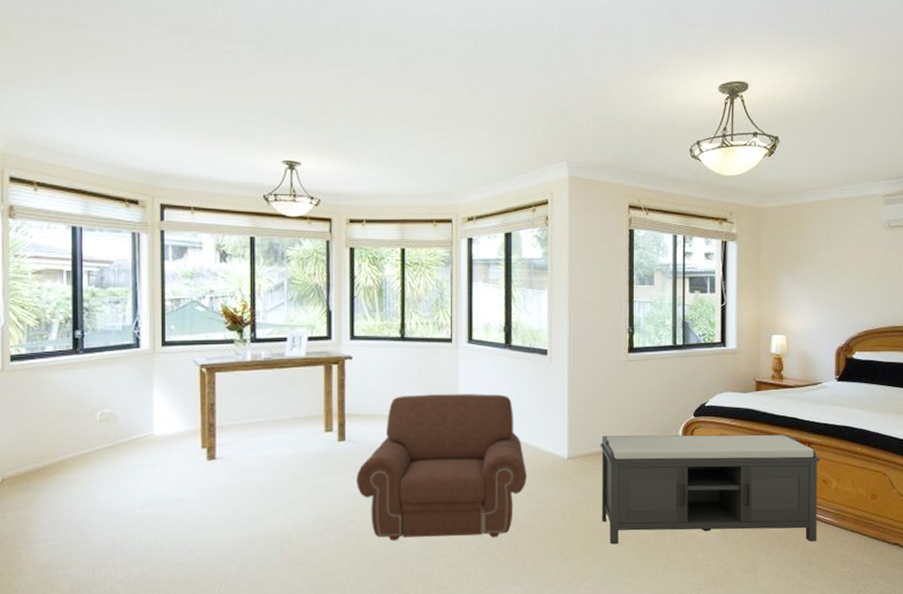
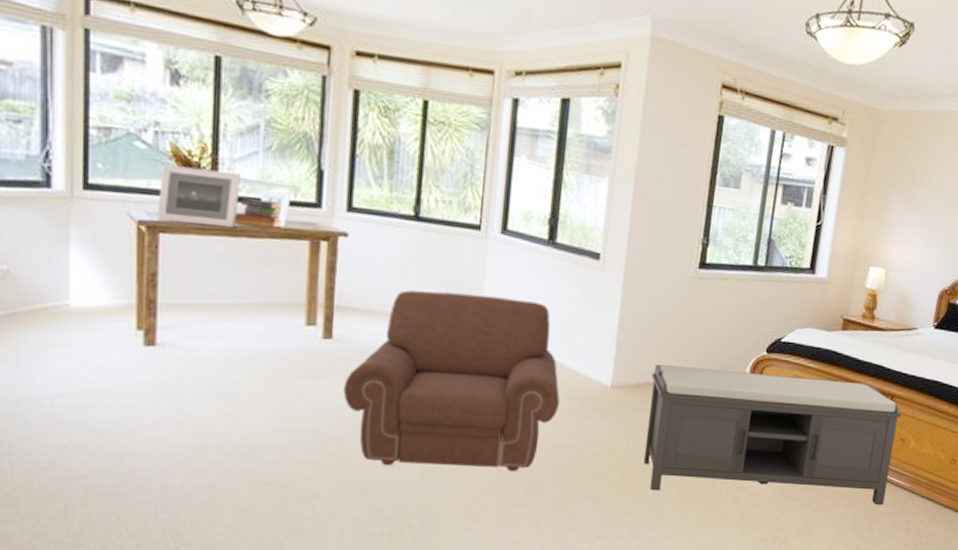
picture frame: none [213,320,272,363] -> present [156,164,241,229]
books: none [269,339,303,359] -> present [235,198,282,228]

